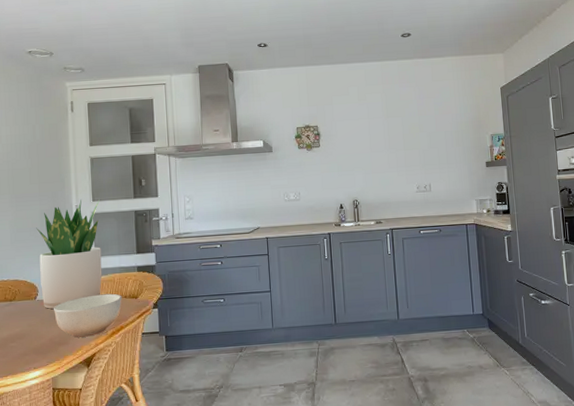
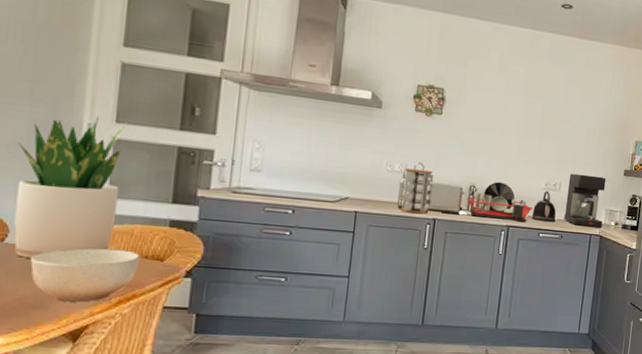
toaster: none [296,201,351,229] -> present [396,178,466,215]
spice rack: none [297,189,325,233] -> present [399,162,434,215]
dish rack: none [352,192,410,226] -> present [467,181,533,222]
kettle: none [410,193,432,220] -> present [531,190,557,222]
coffee maker: none [436,172,475,218] -> present [564,173,606,228]

